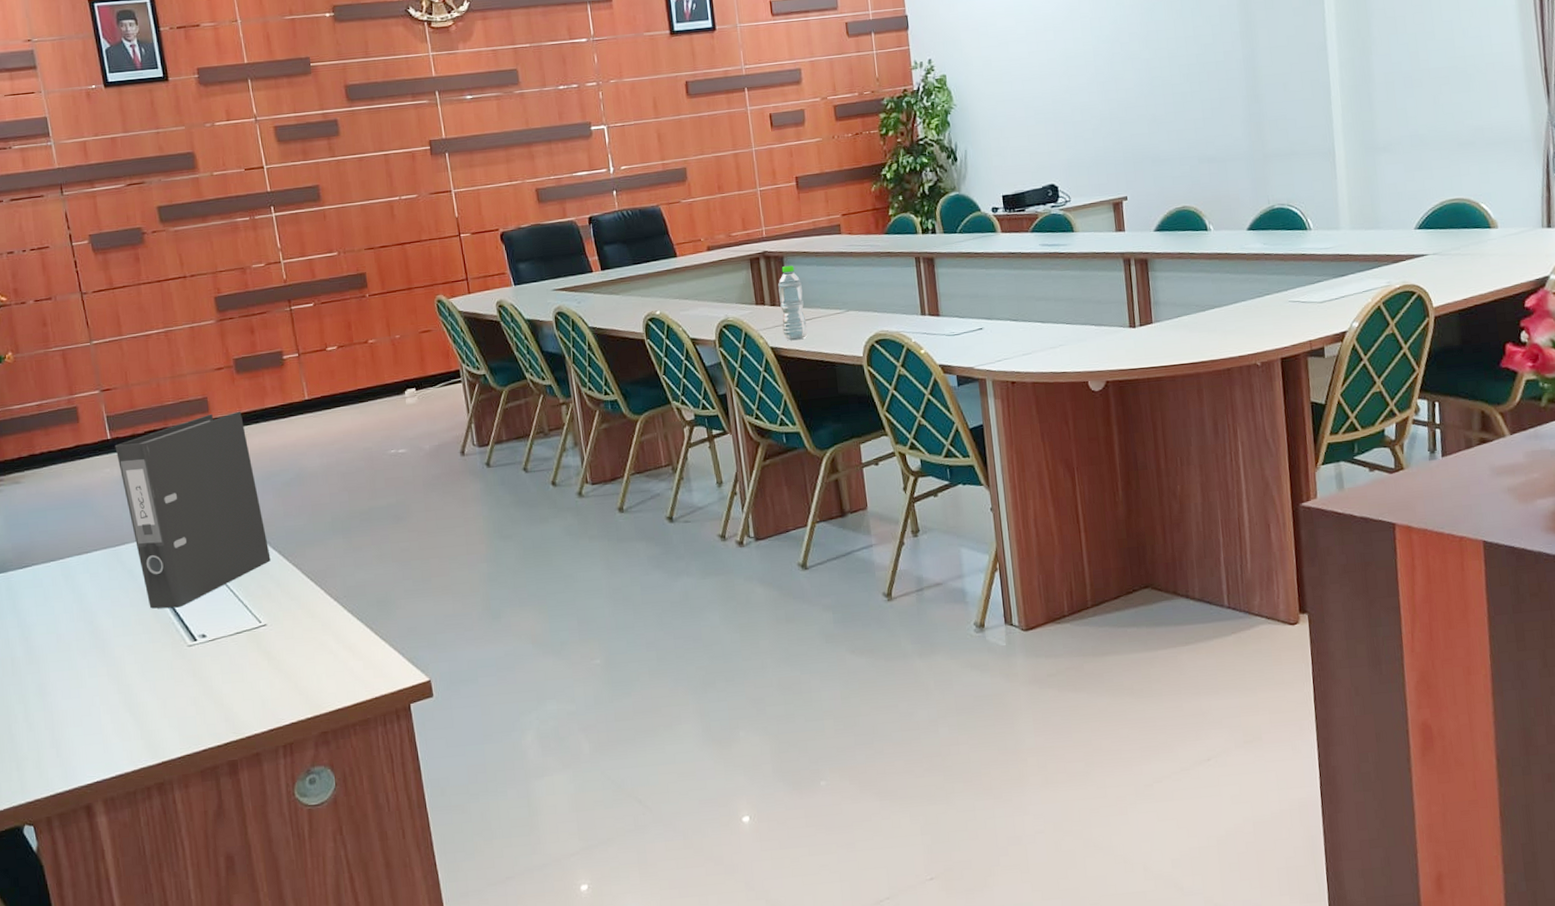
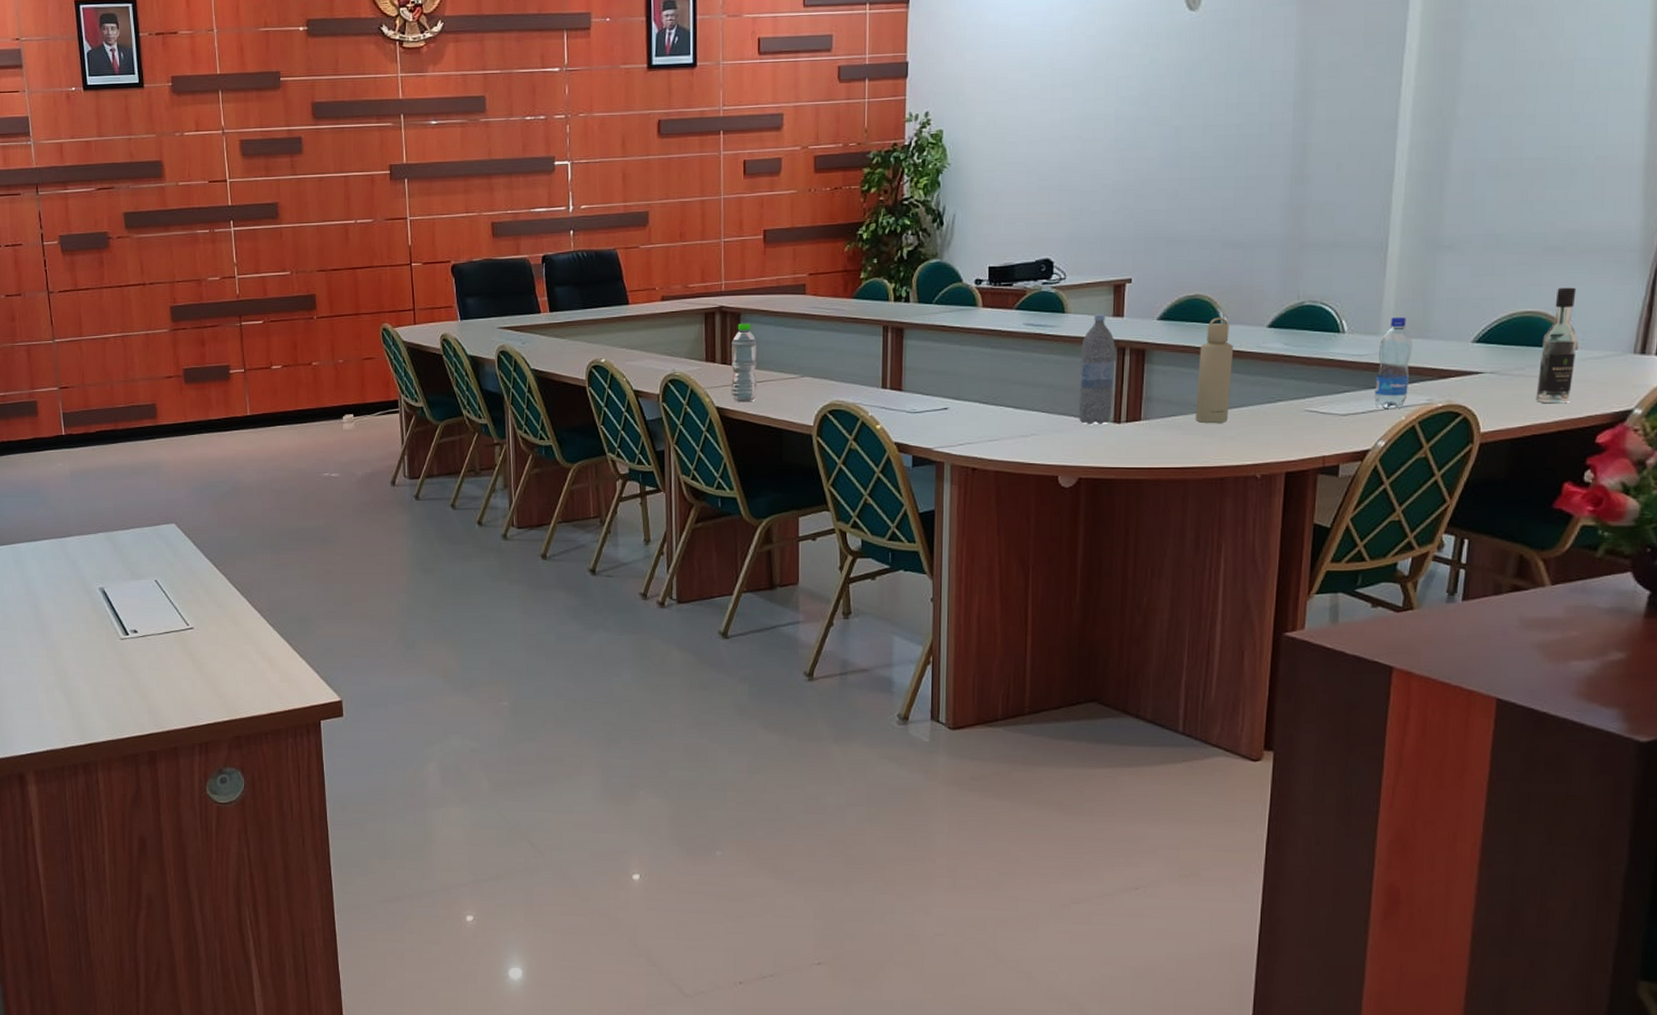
binder: present [115,411,271,609] -> none [68,420,202,602]
water bottle: none [1092,230,1126,332] -> present [1078,314,1115,425]
bottle: none [1193,224,1226,321] -> present [1195,317,1234,424]
bottle: none [1341,212,1370,293] -> present [1374,317,1413,408]
bottle: none [1470,175,1499,277] -> present [1536,287,1577,404]

